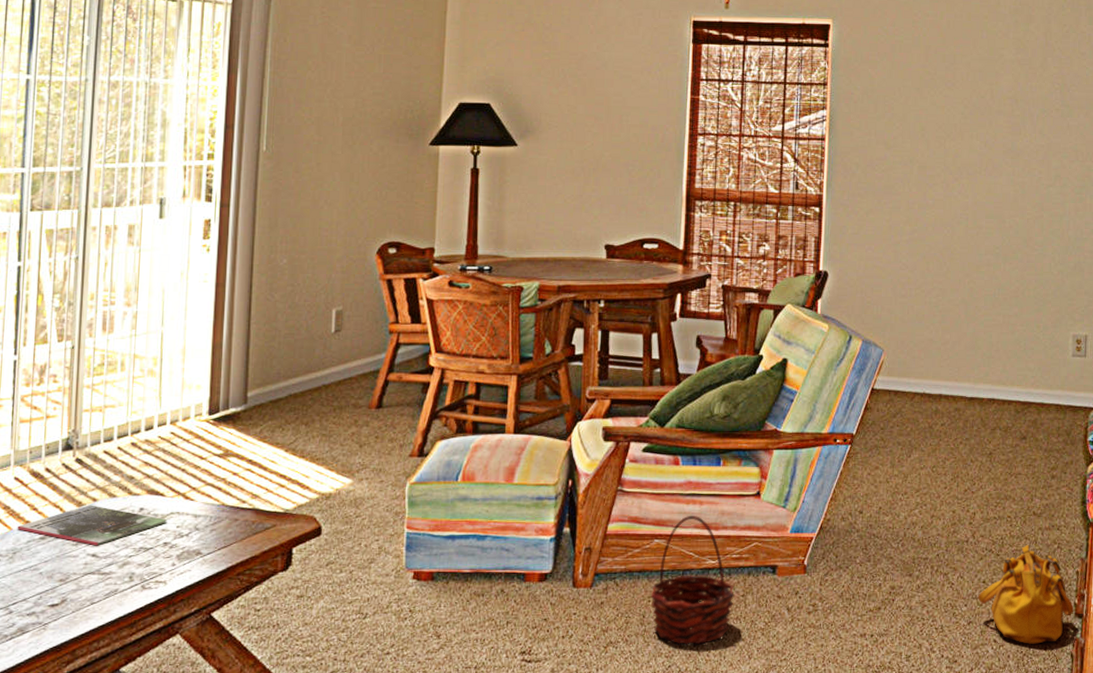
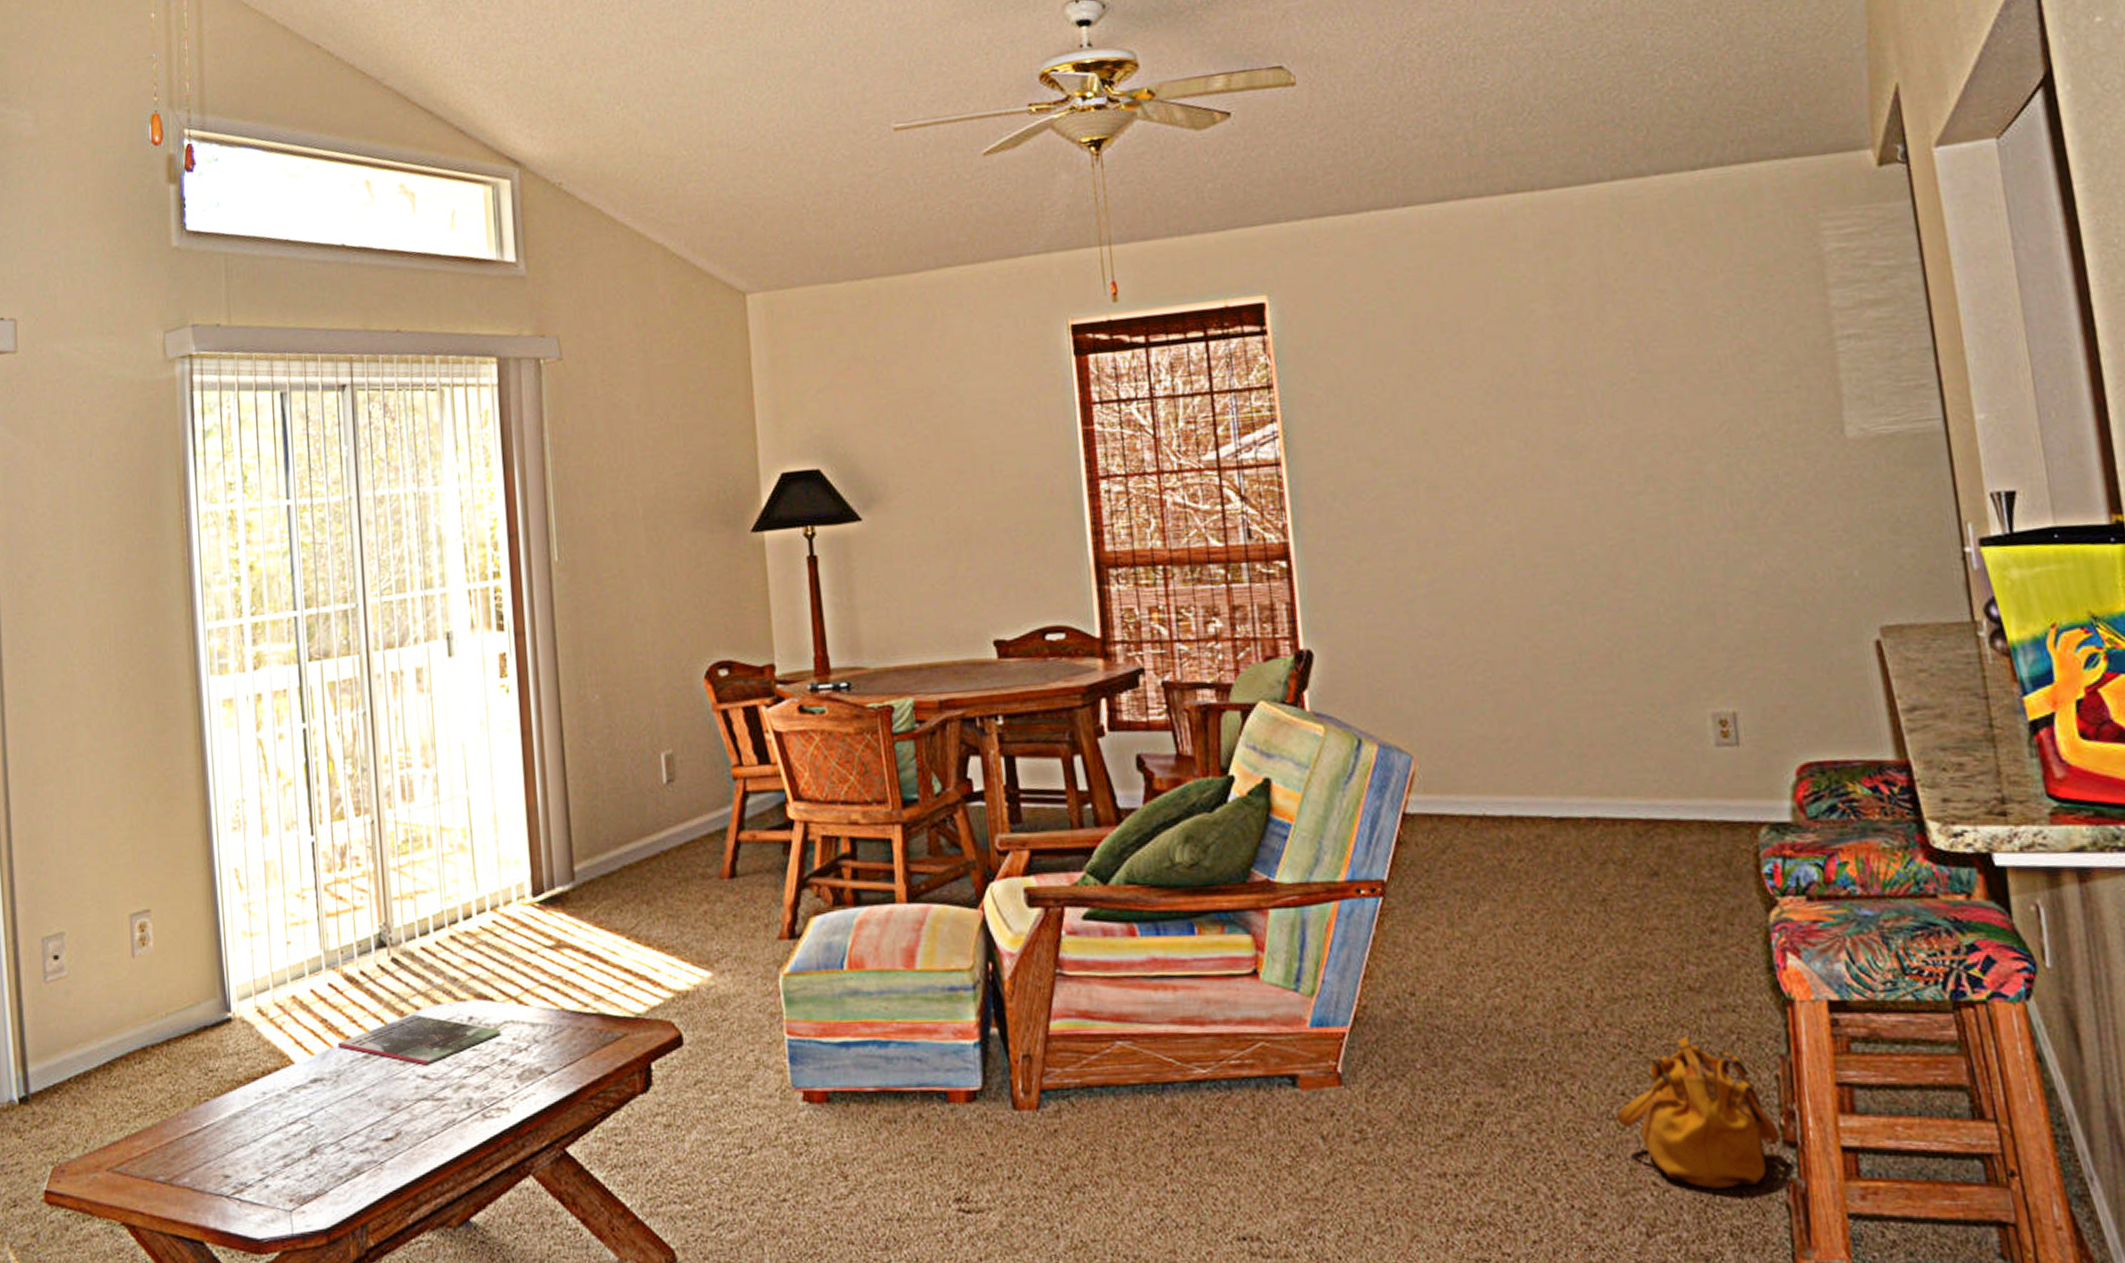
basket: present [650,515,735,644] -> none [1121,1005,1243,1189]

